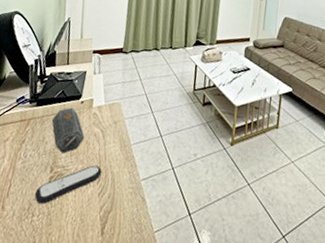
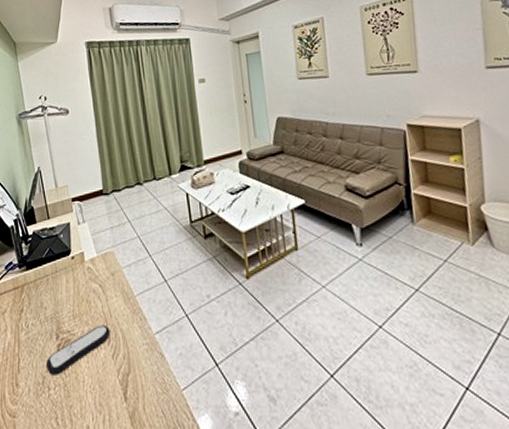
speaker: present [51,107,85,154] -> none [45,265,84,317]

